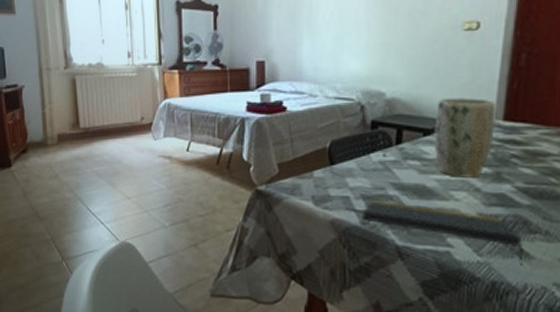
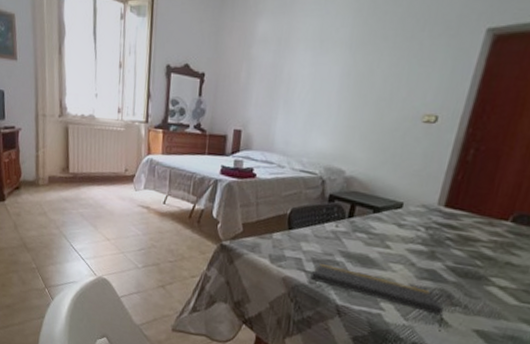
plant pot: present [434,98,496,178] -> none [381,181,441,254]

